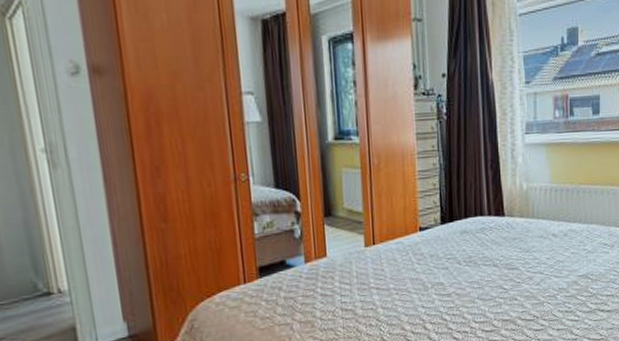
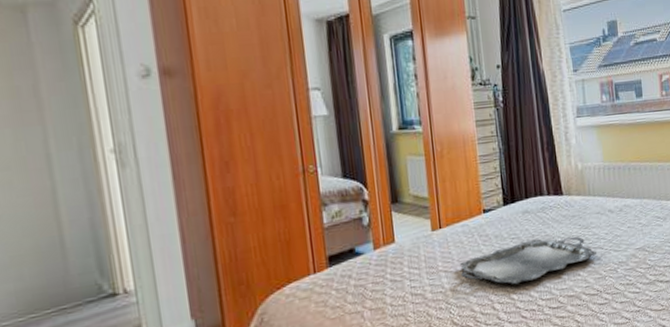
serving tray: none [393,259,536,306] -> present [460,236,596,285]

